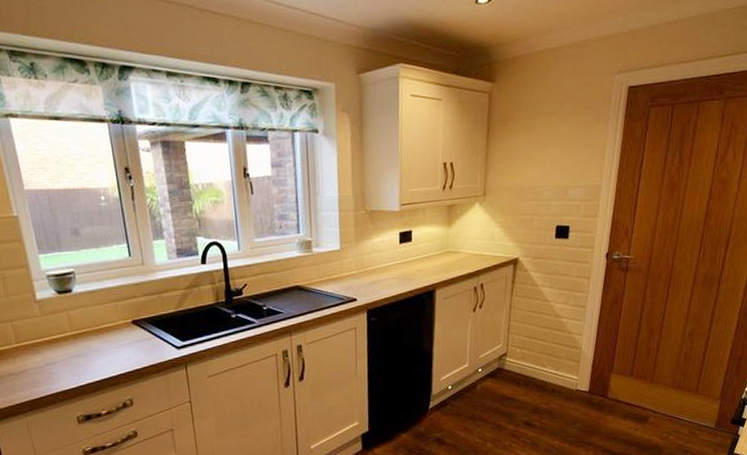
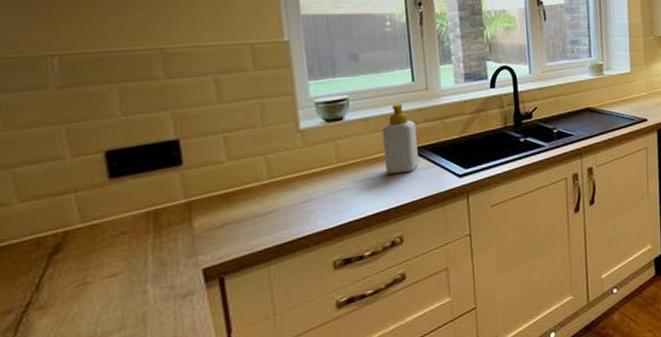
soap bottle: none [106,277,142,343] -> present [382,103,419,174]

